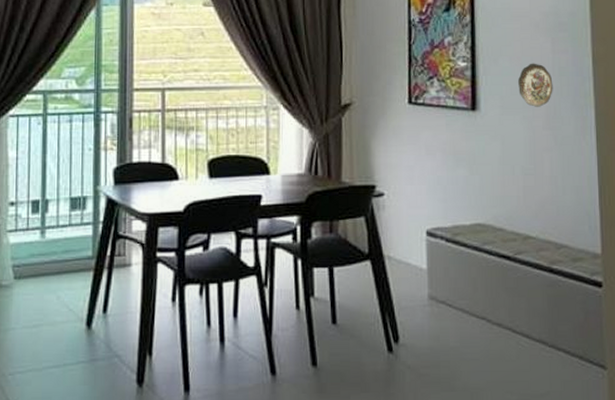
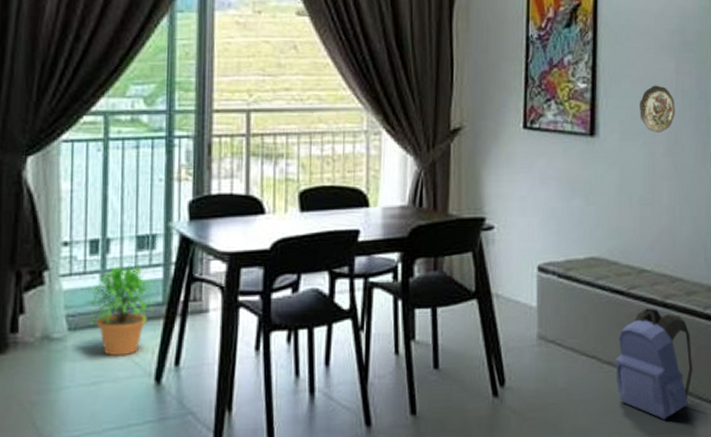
potted plant: none [31,223,86,303] -> present [89,265,156,357]
backpack: none [505,273,583,381] -> present [615,308,693,420]

